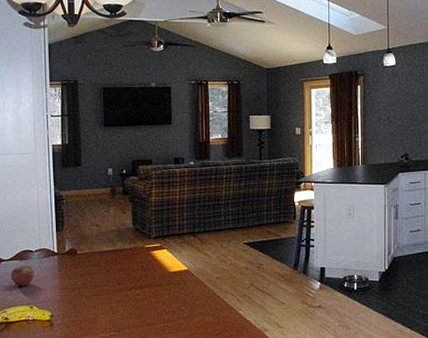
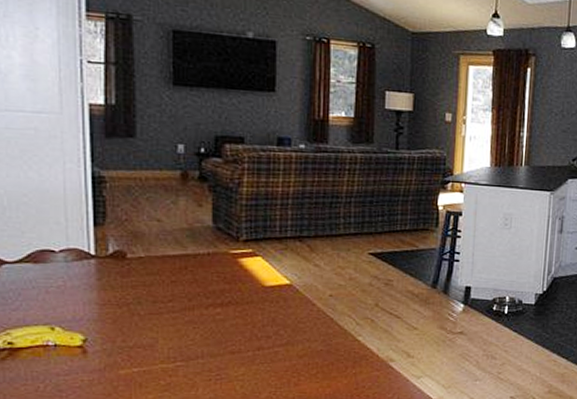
apple: present [10,264,35,286] -> none [17,269,59,299]

